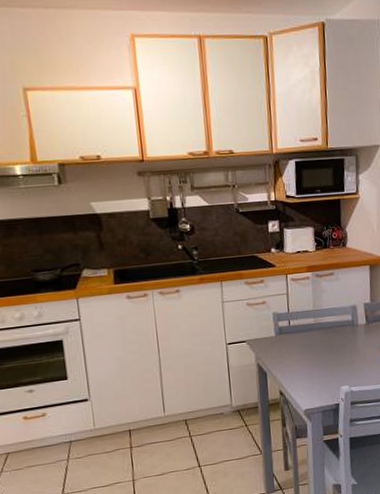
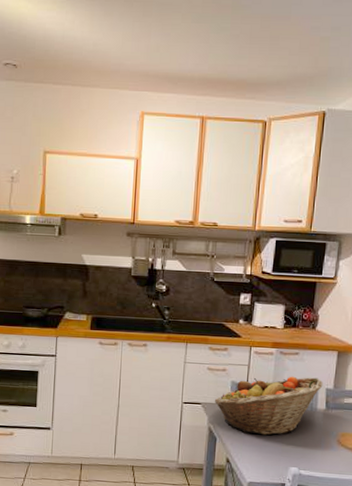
fruit basket: none [258,294,361,362] -> present [214,376,323,436]

